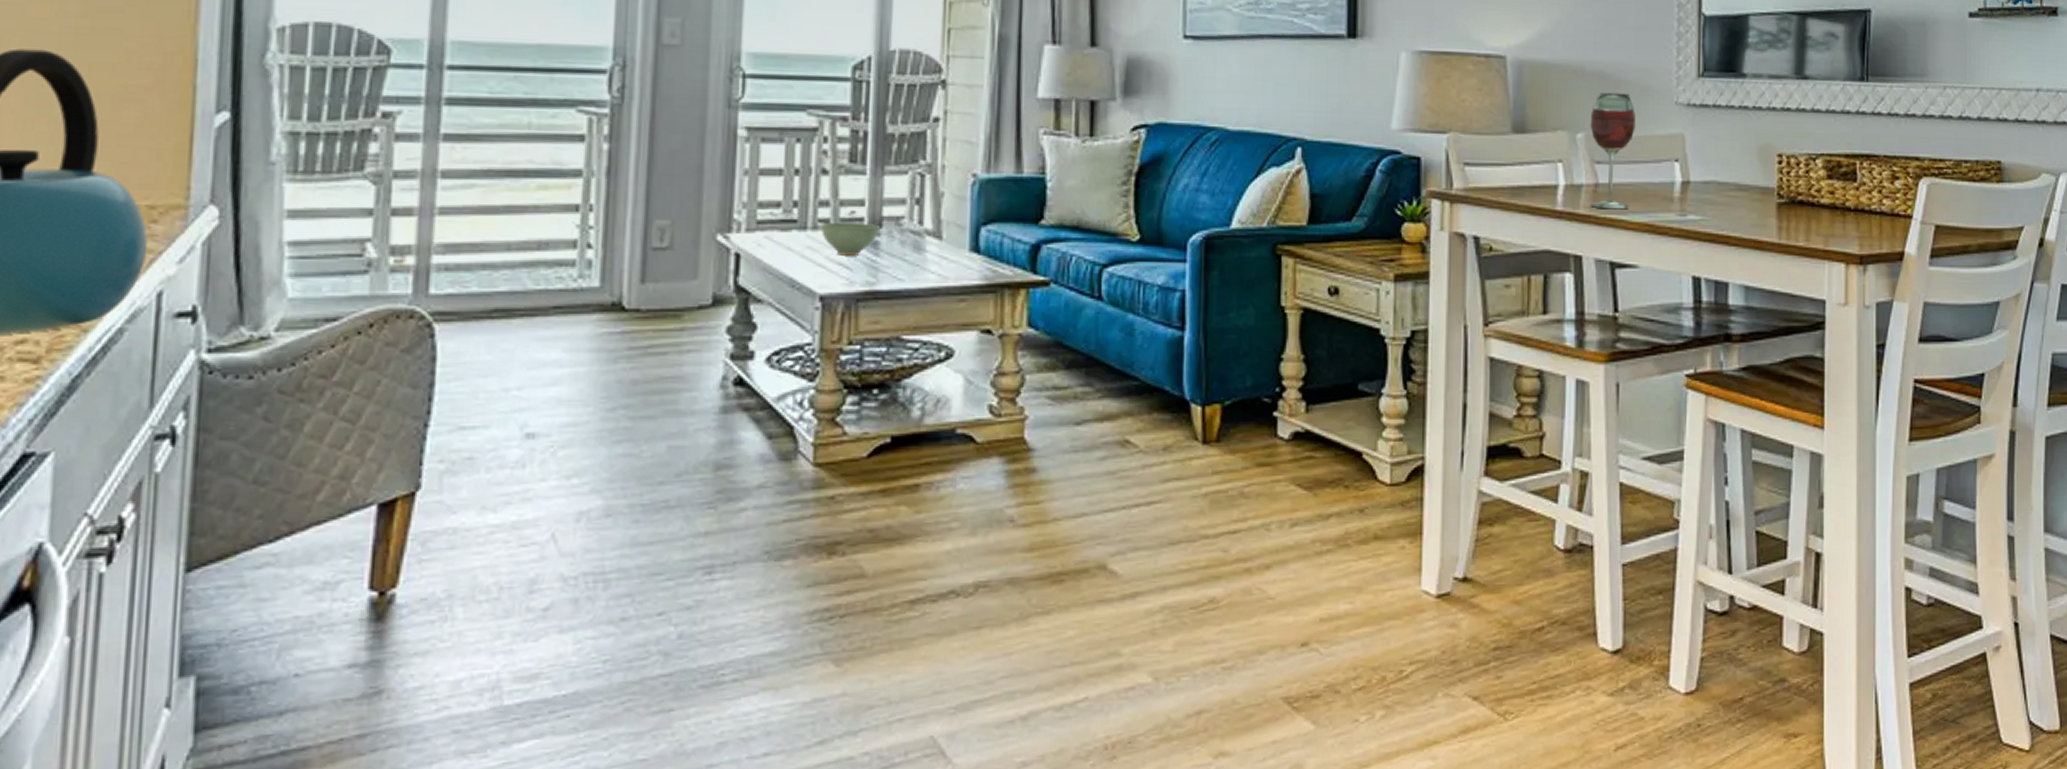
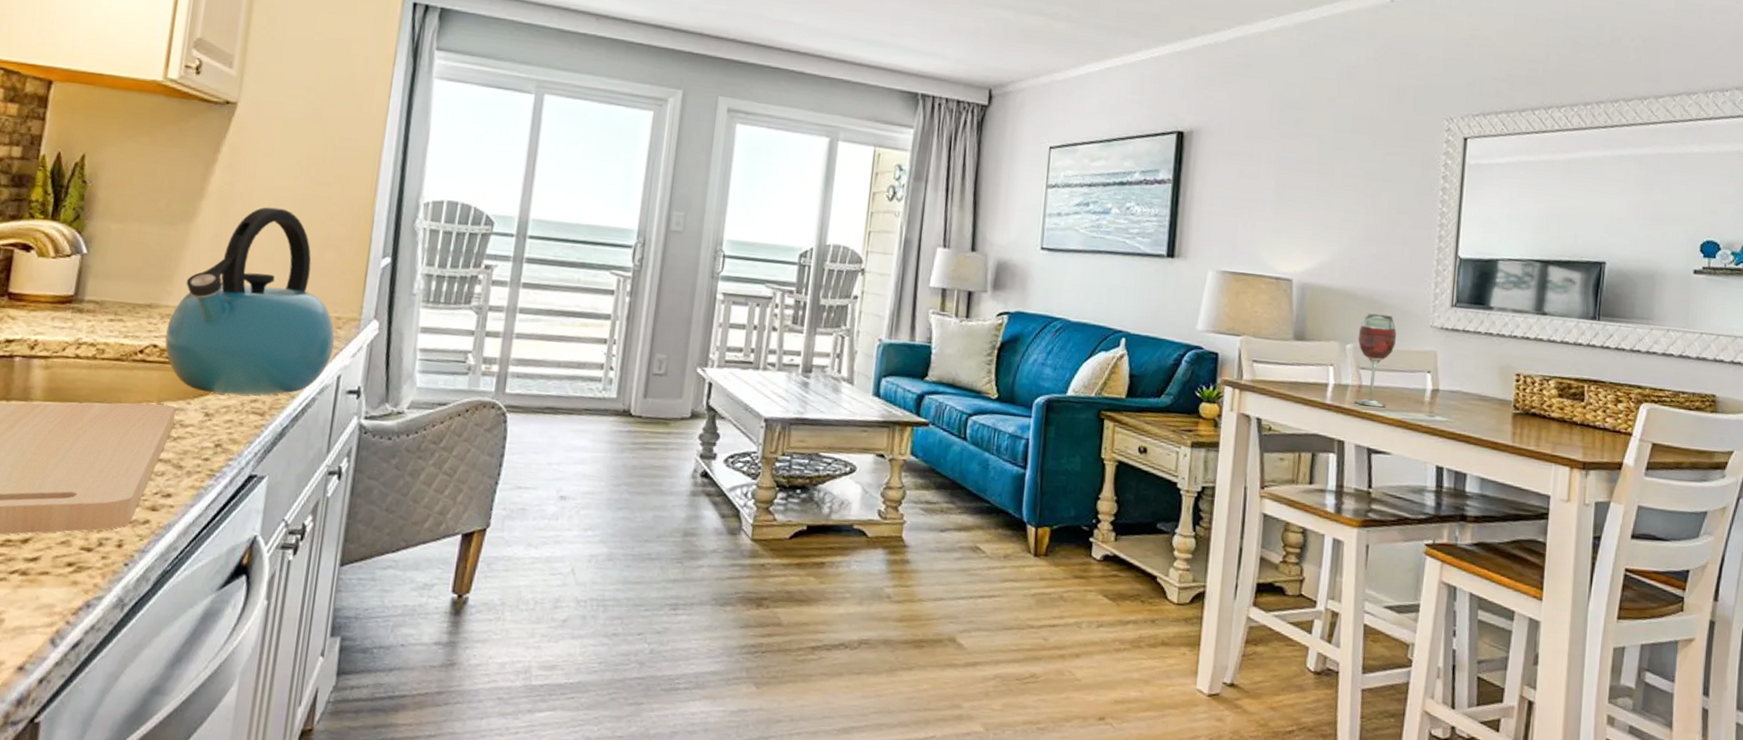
bowl: present [820,222,881,256] -> none [768,365,811,392]

